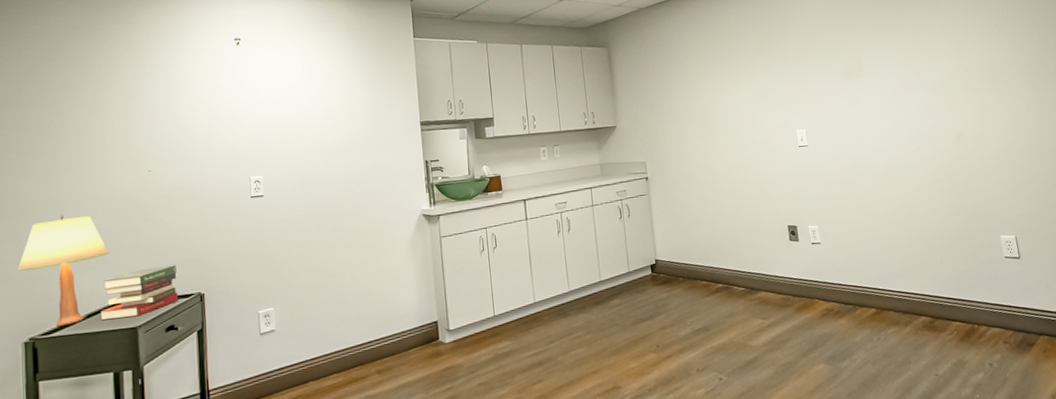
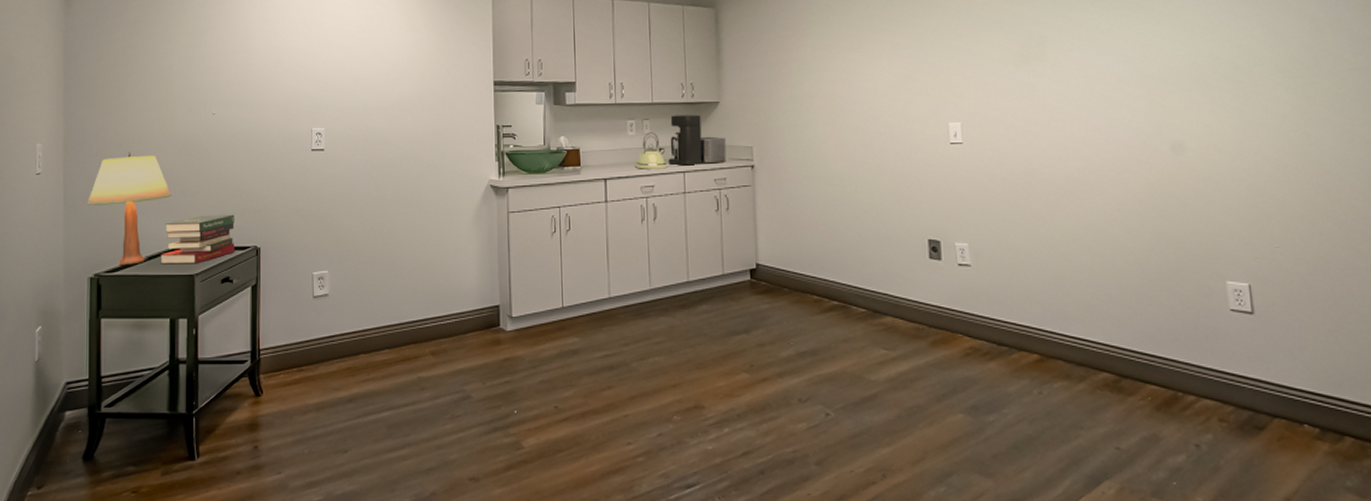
kettle: none [549,156,576,189] -> present [635,132,667,169]
coffee maker: none [576,138,606,183] -> present [668,114,703,166]
toaster: none [602,155,625,180] -> present [700,136,727,164]

